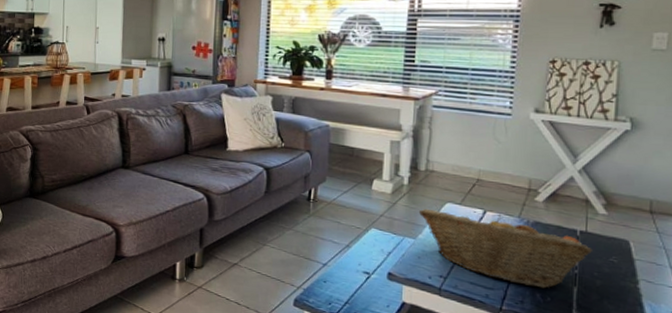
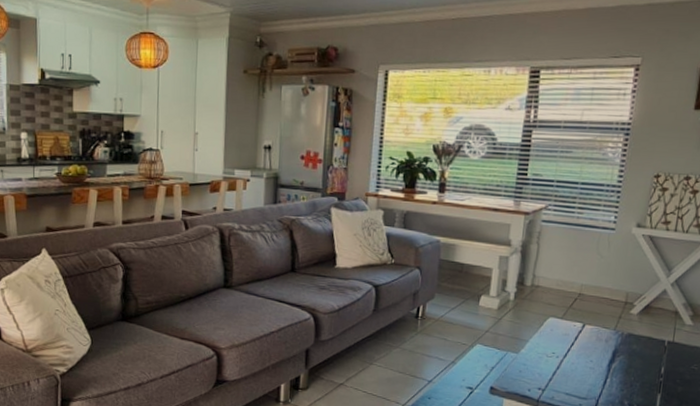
fruit basket: present [418,208,592,289] -> none [522,323,677,397]

